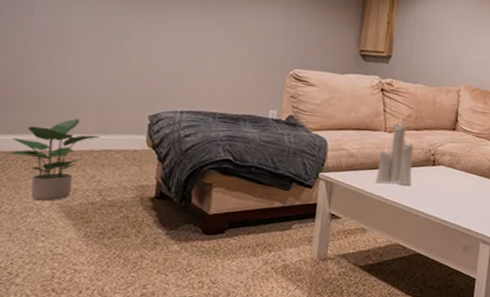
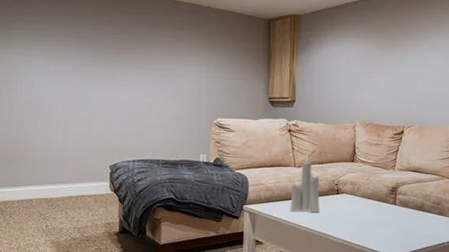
potted plant: present [8,118,100,201] -> none [13,171,76,239]

